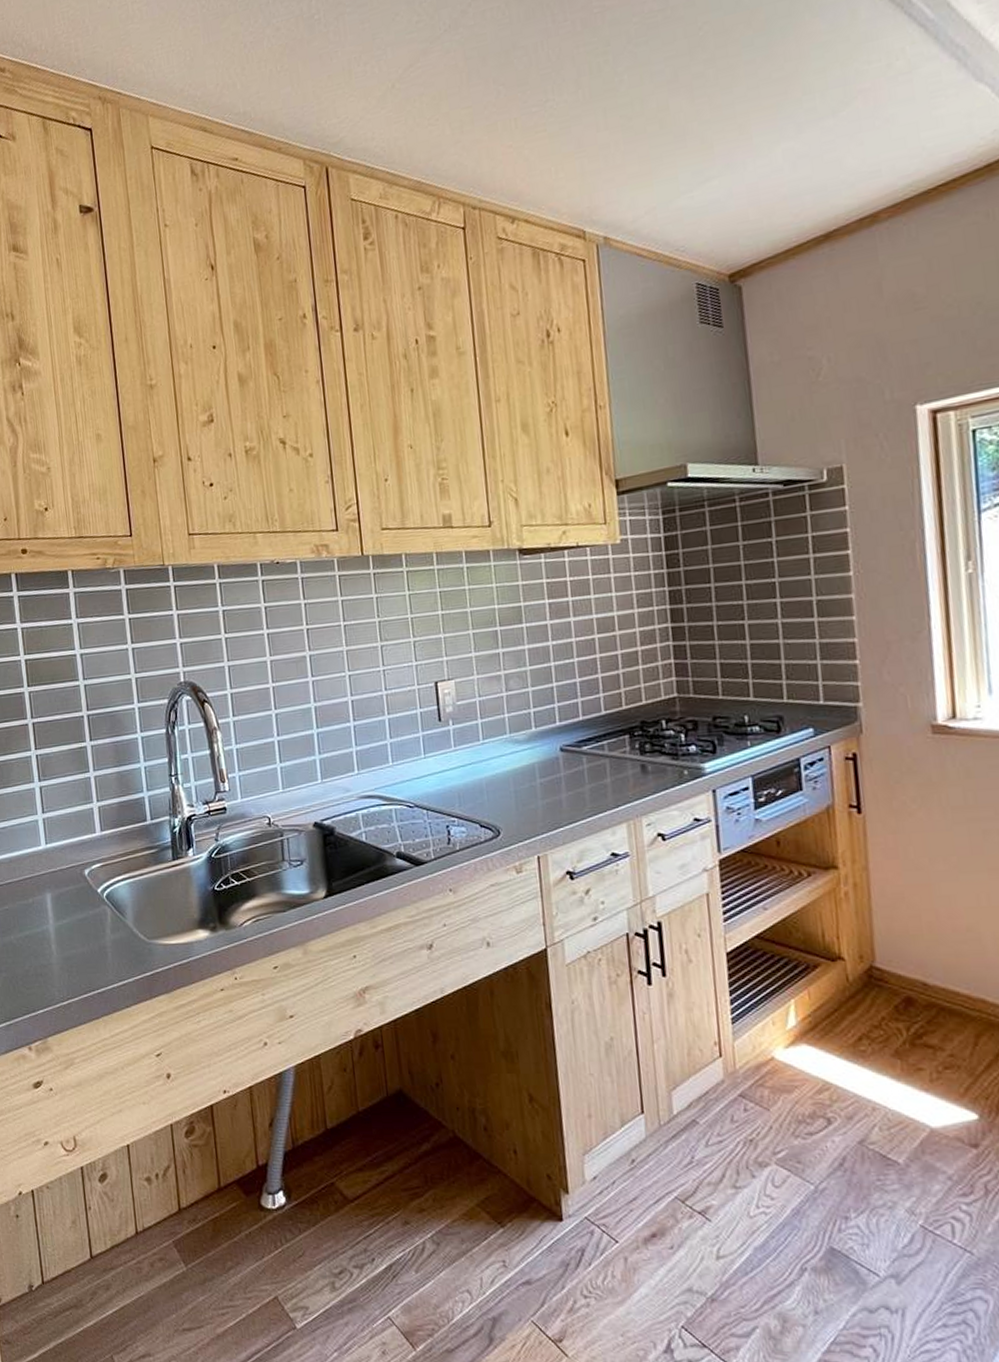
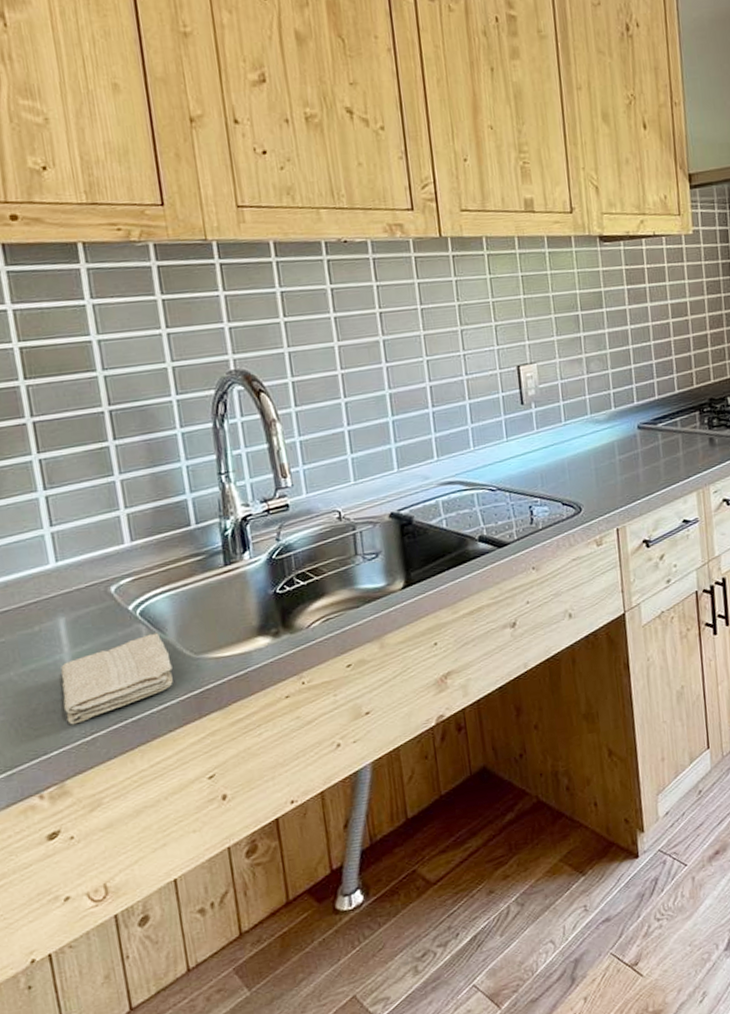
washcloth: none [46,915,130,989] -> present [60,633,173,725]

